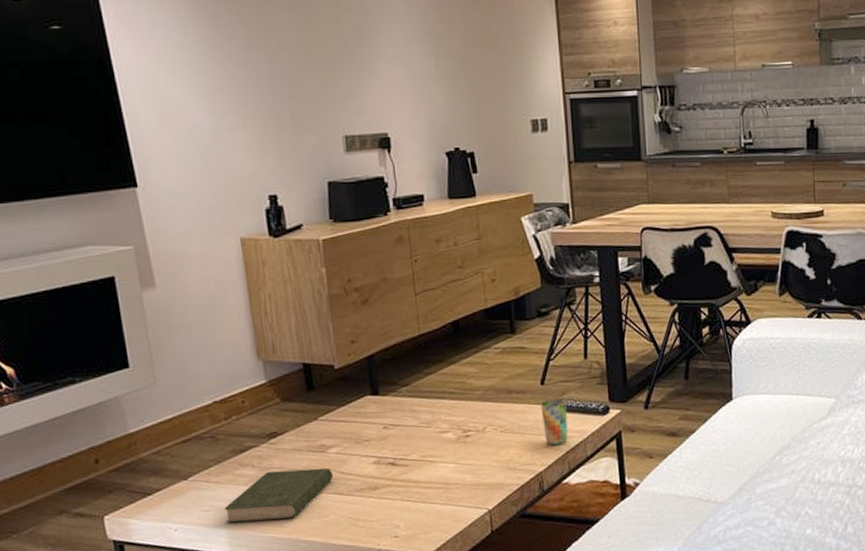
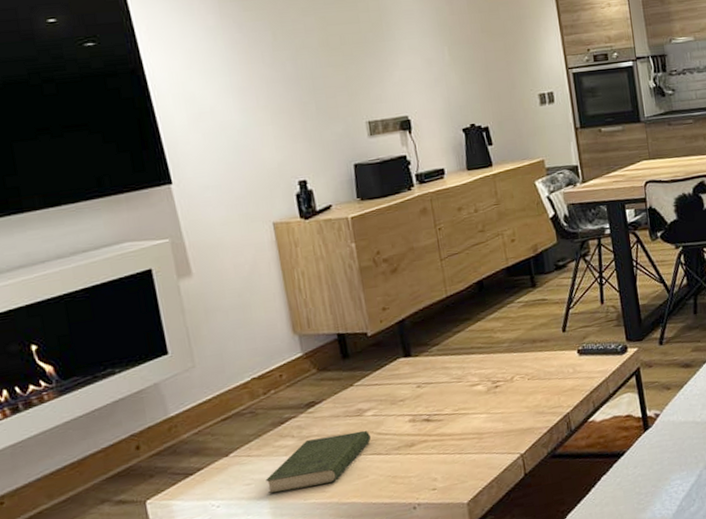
cup: present [540,399,568,445] -> none [563,343,591,387]

